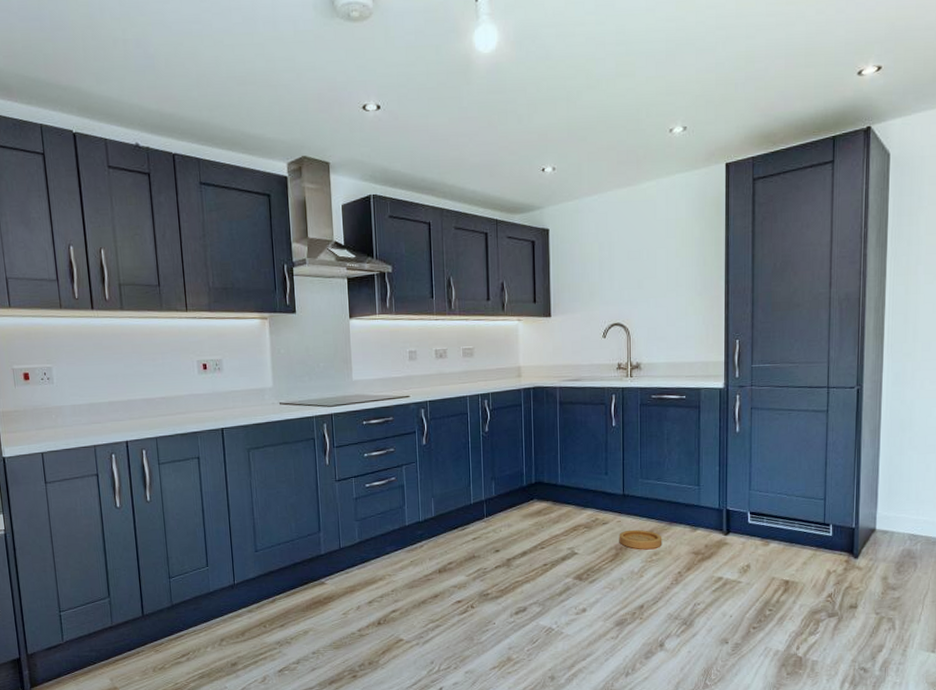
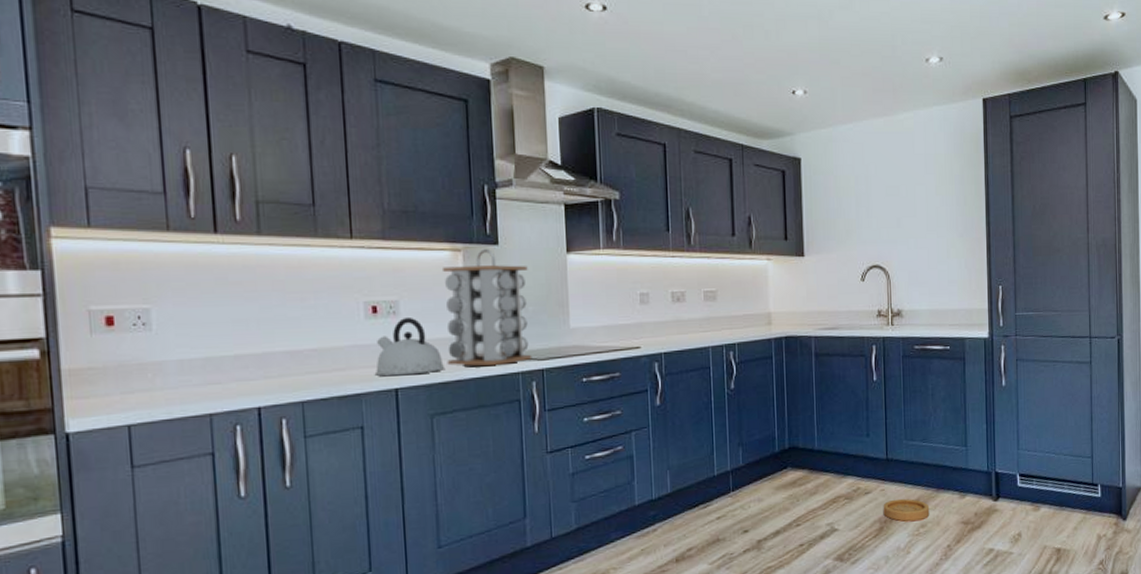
kettle: none [206,372,258,419] -> present [374,316,446,377]
spice rack: none [253,317,324,412] -> present [441,249,532,368]

